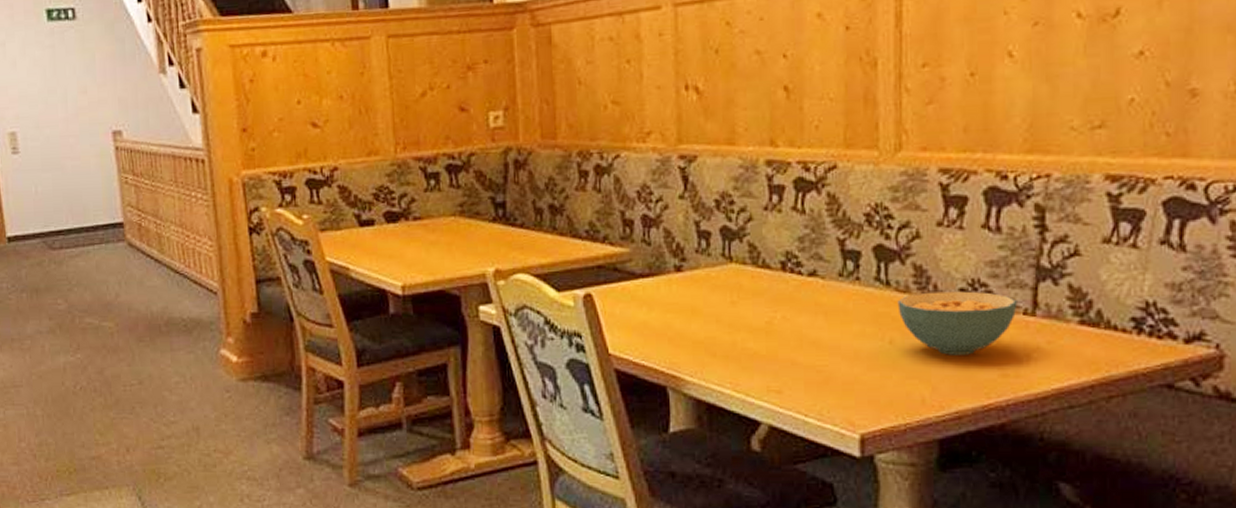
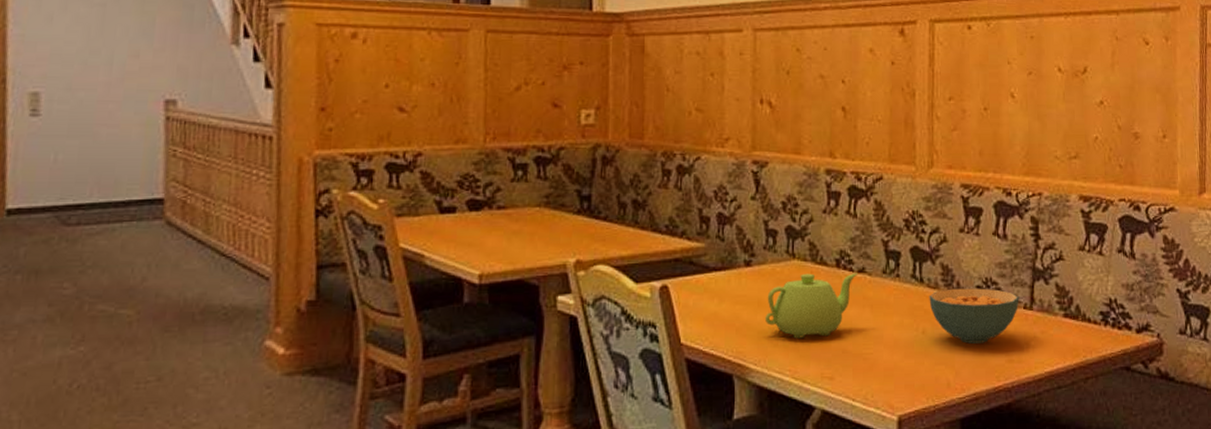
teapot: none [701,276,808,349] -> present [765,273,857,339]

